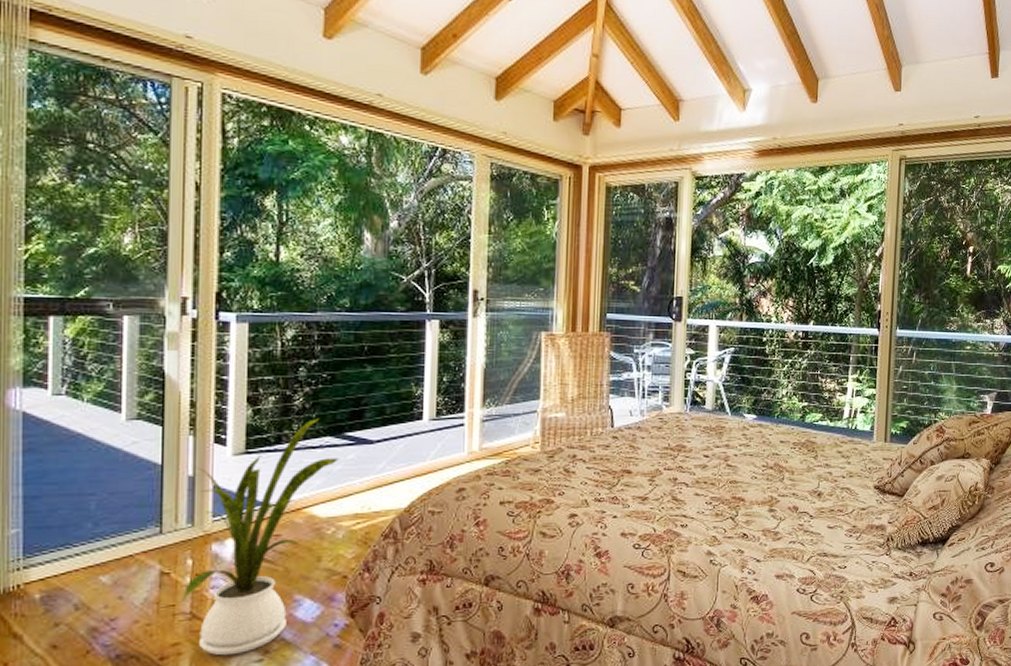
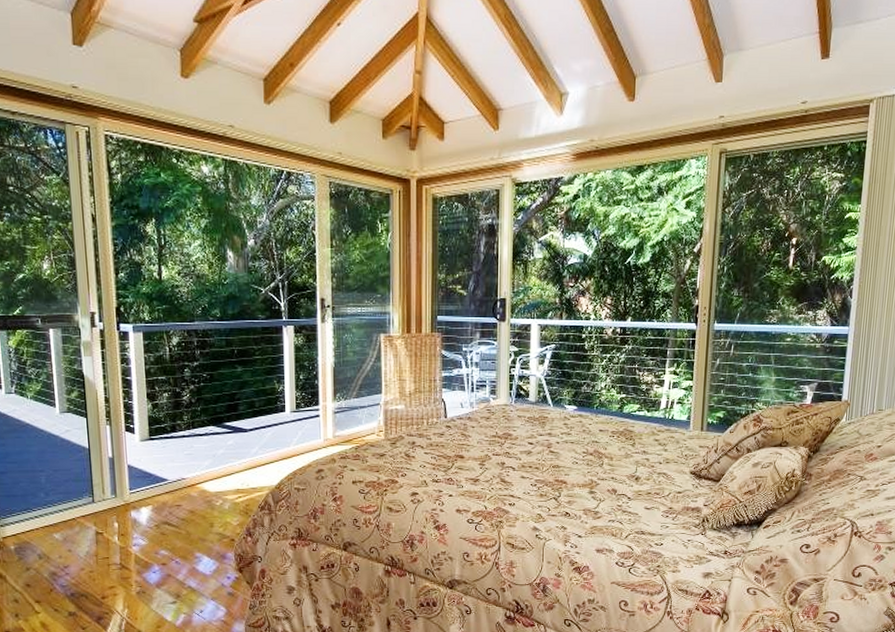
house plant: present [182,417,339,656] -> none [113,410,221,598]

